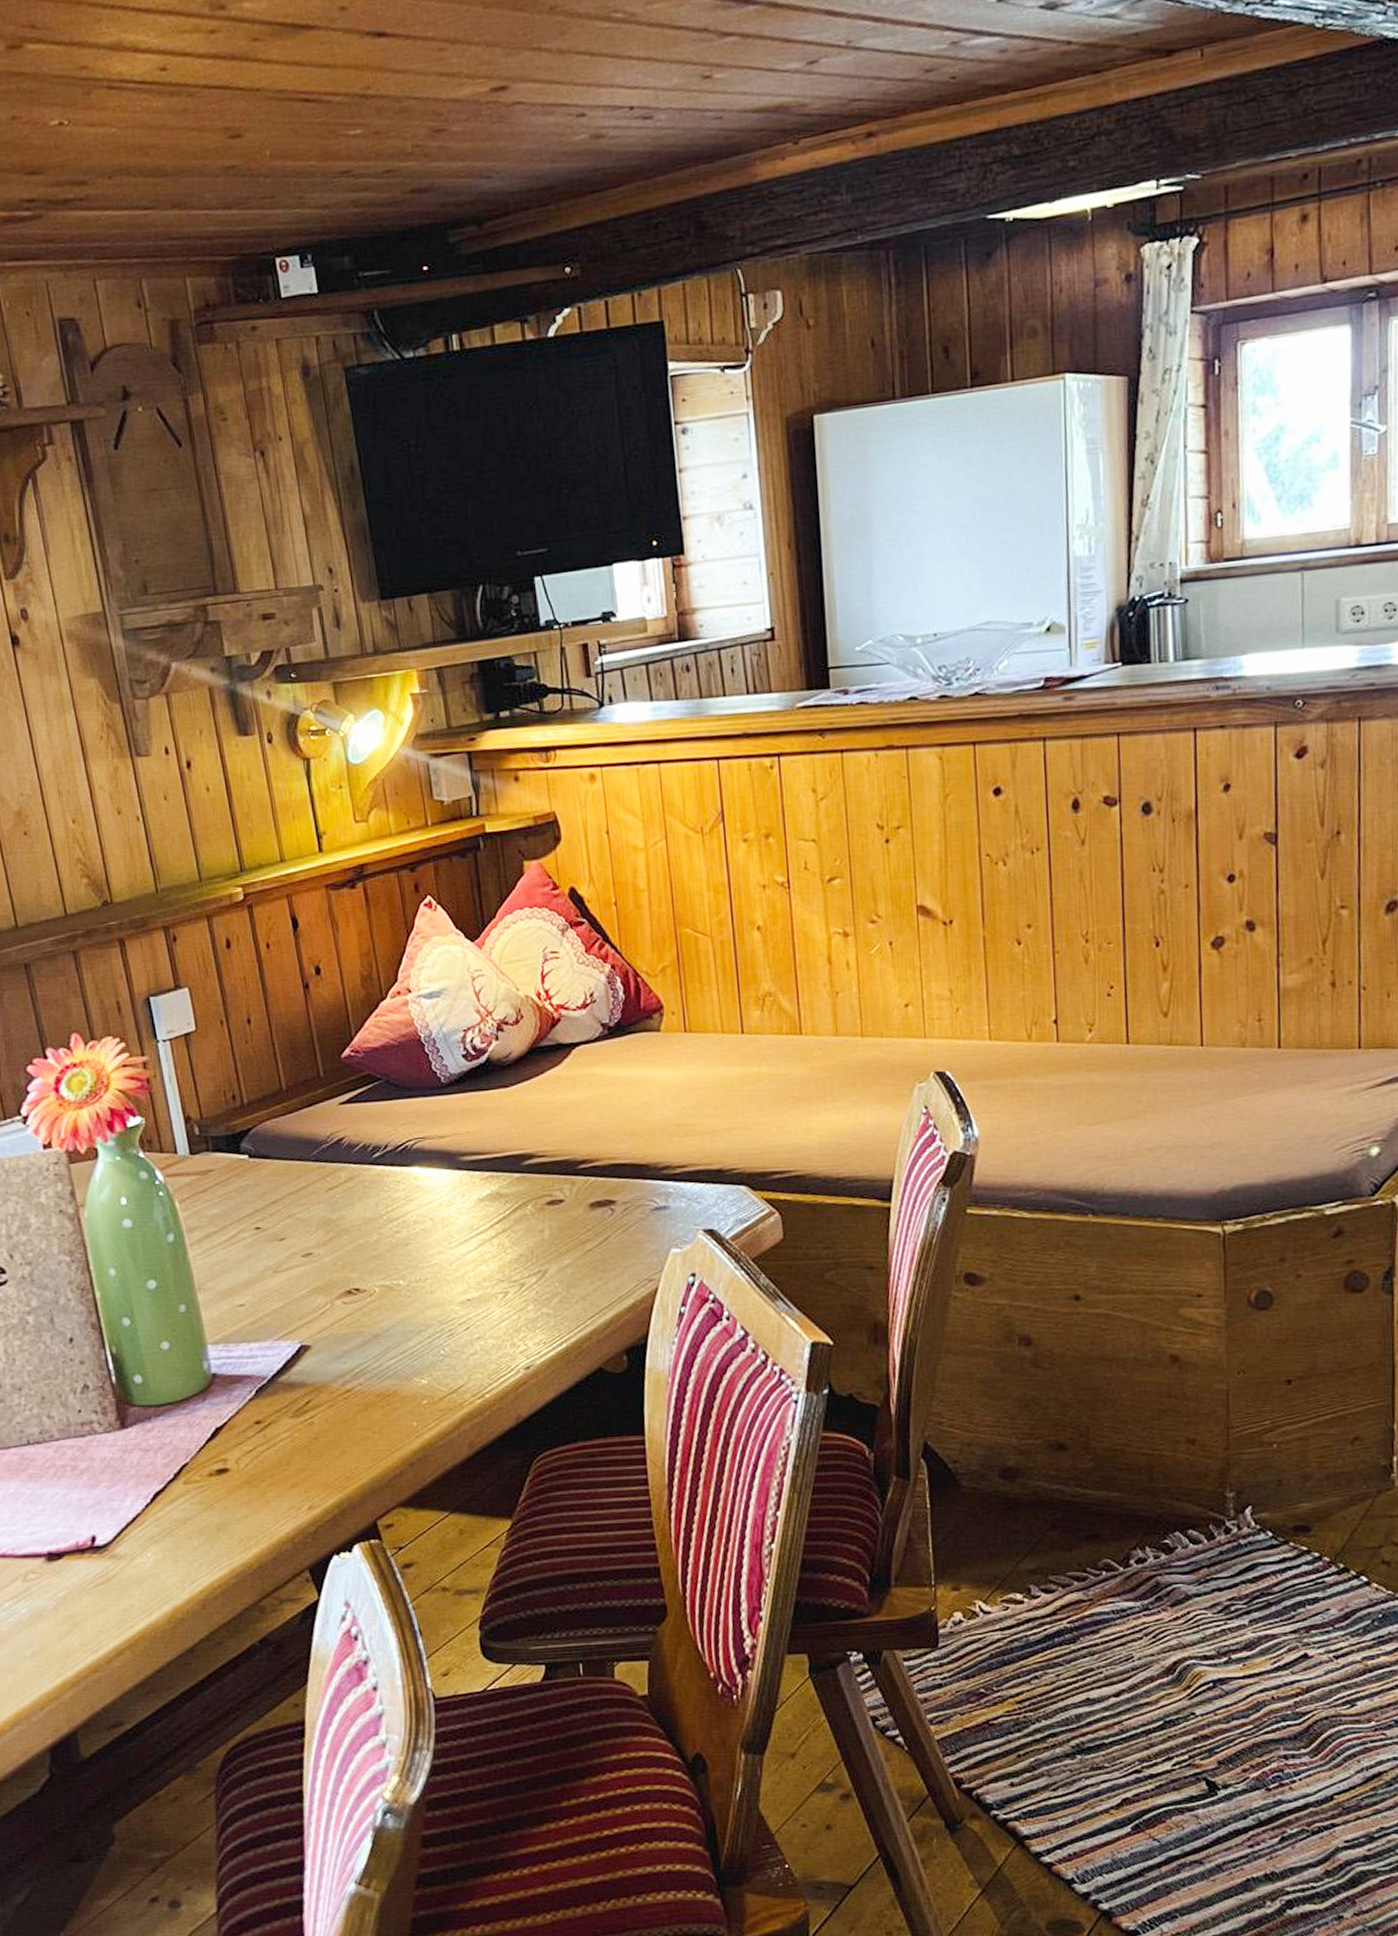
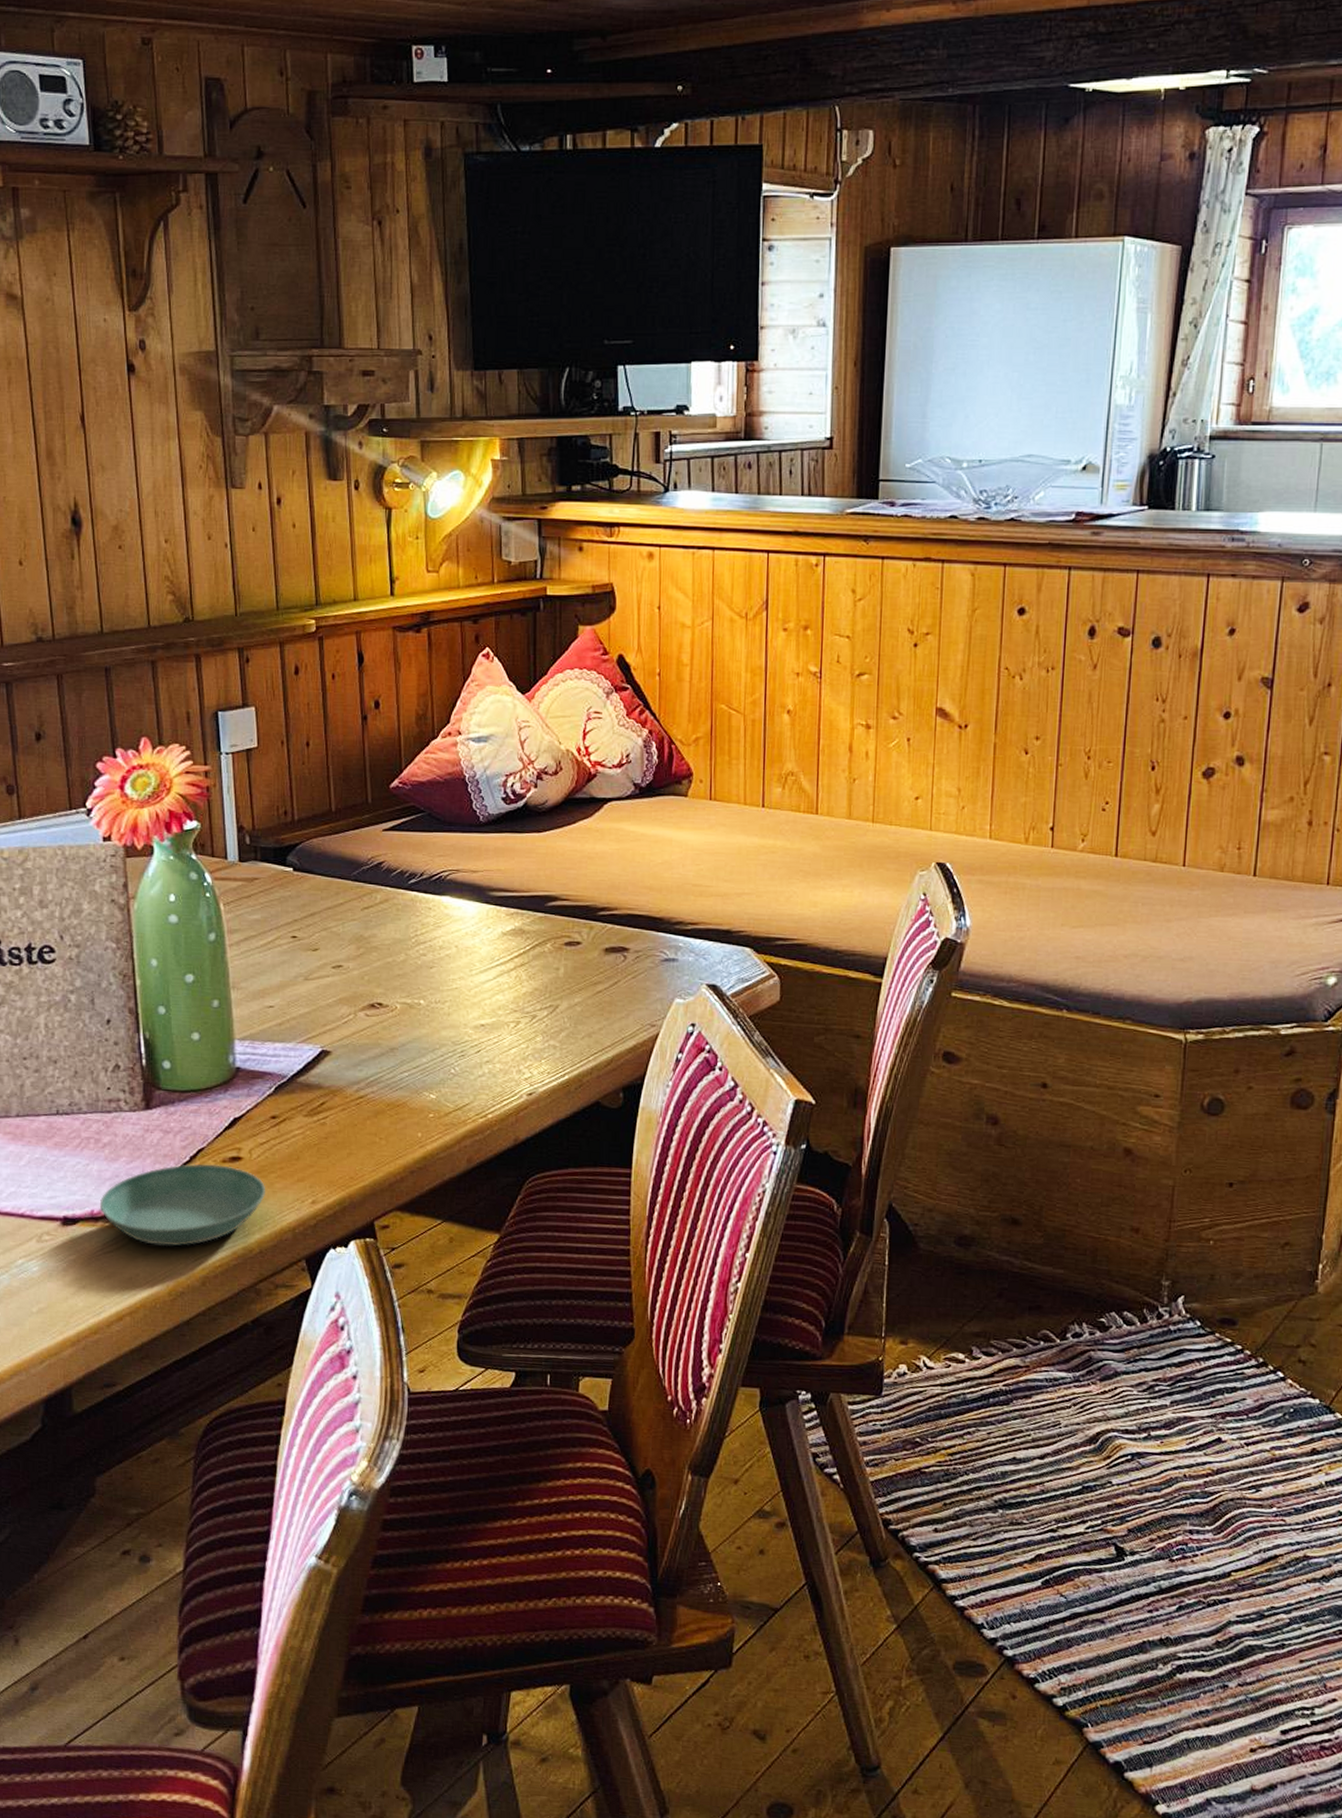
saucer: none [83,1479,259,1572] -> present [99,1164,266,1247]

